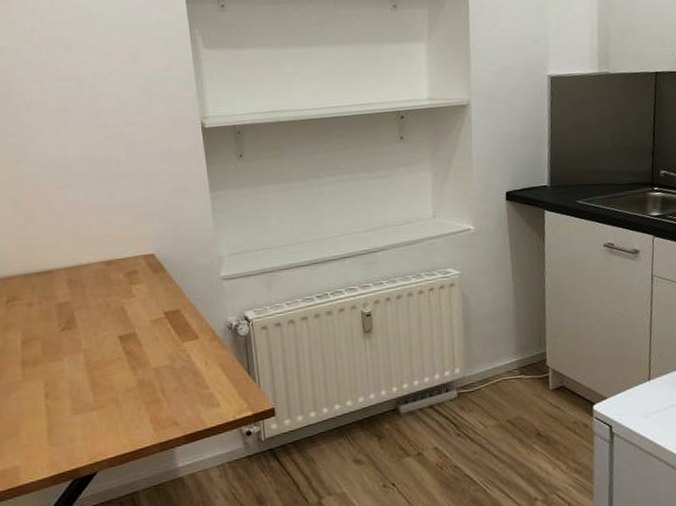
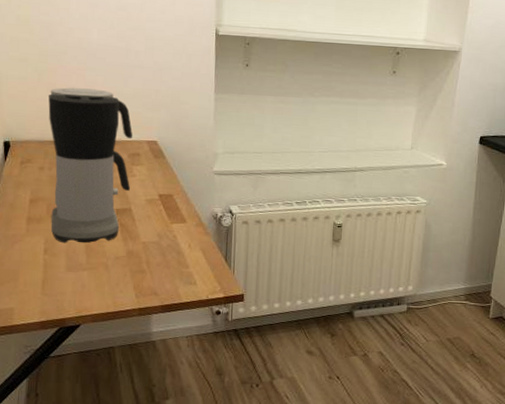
coffee maker: none [28,207,131,384] -> present [48,87,132,244]

